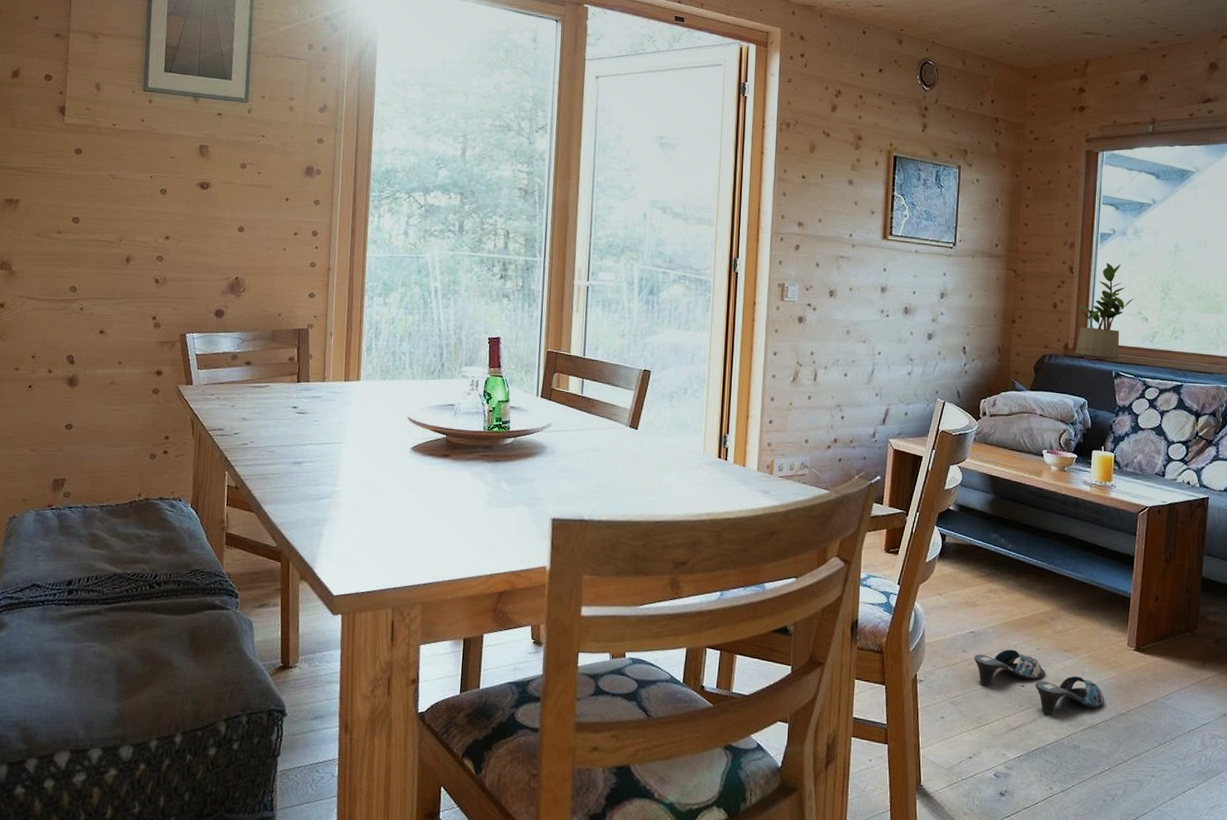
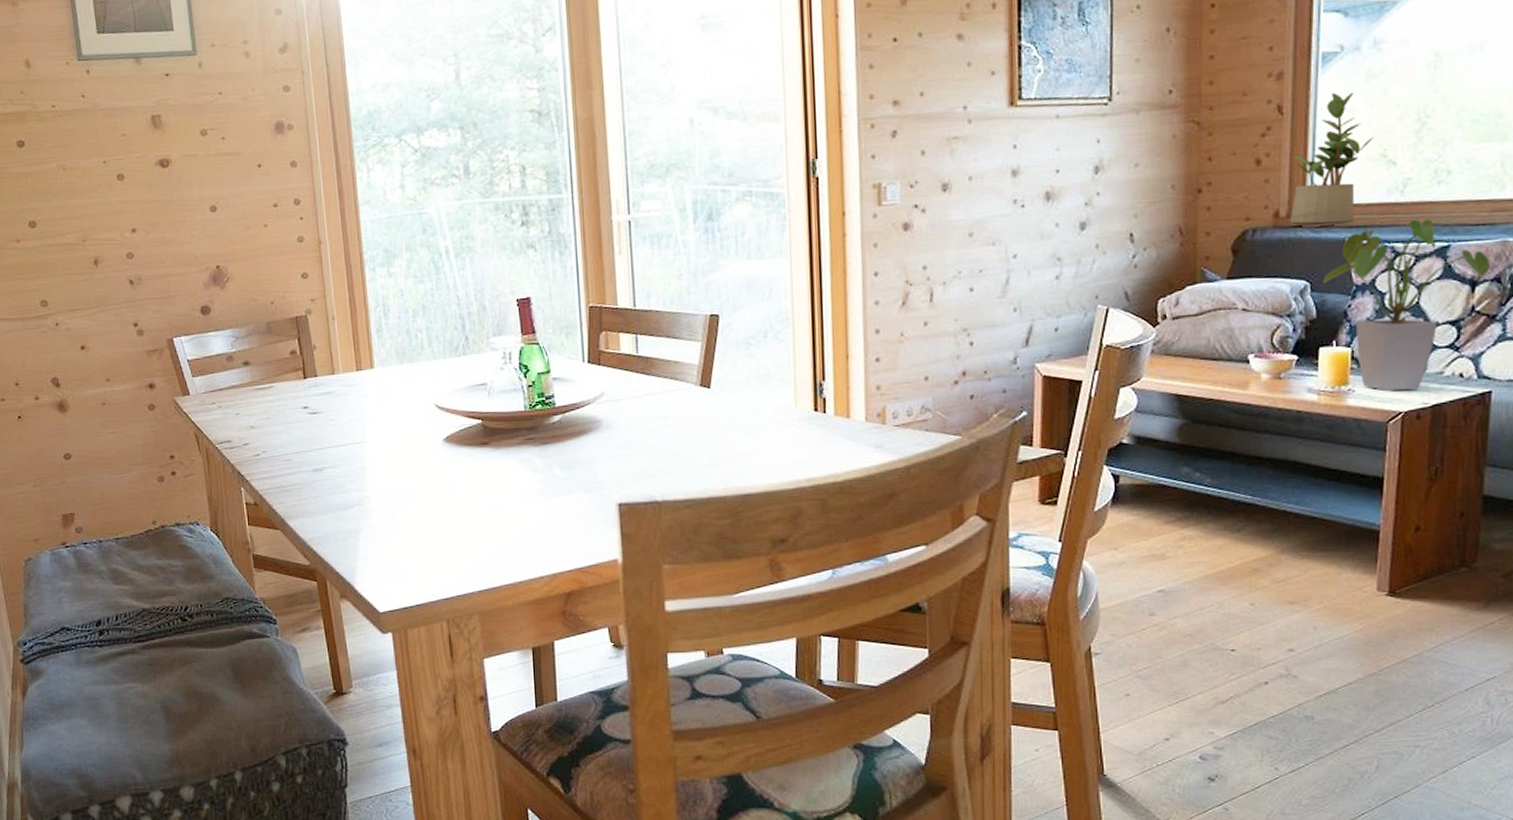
slippers: present [974,649,1105,715] -> none [1166,607,1347,682]
house plant: none [1096,362,1209,491] -> present [1323,218,1490,391]

